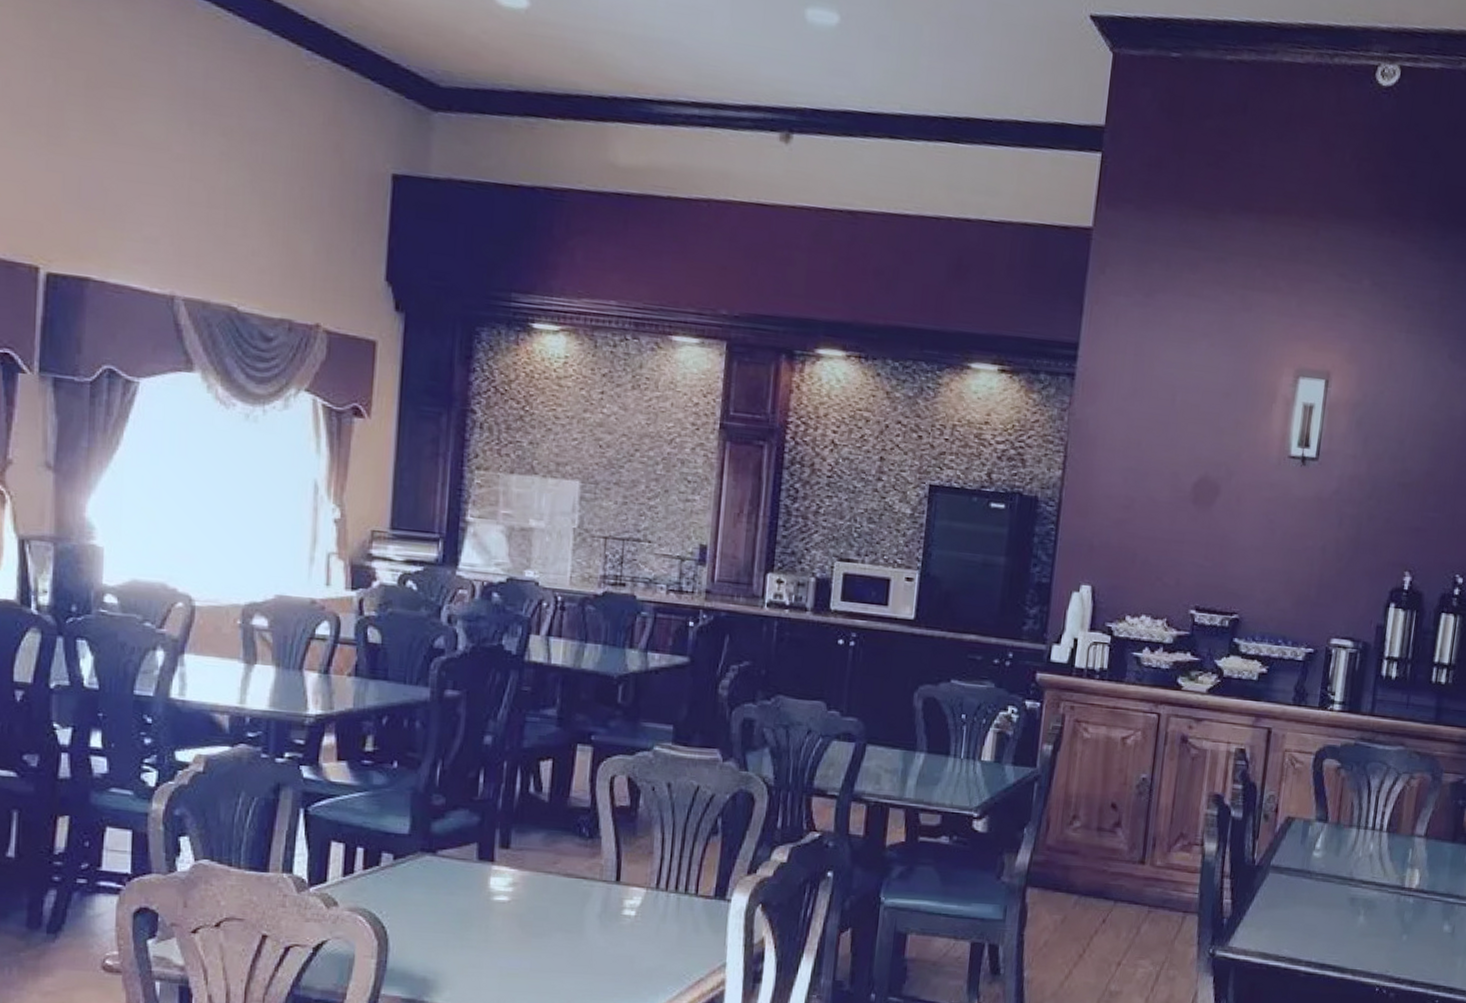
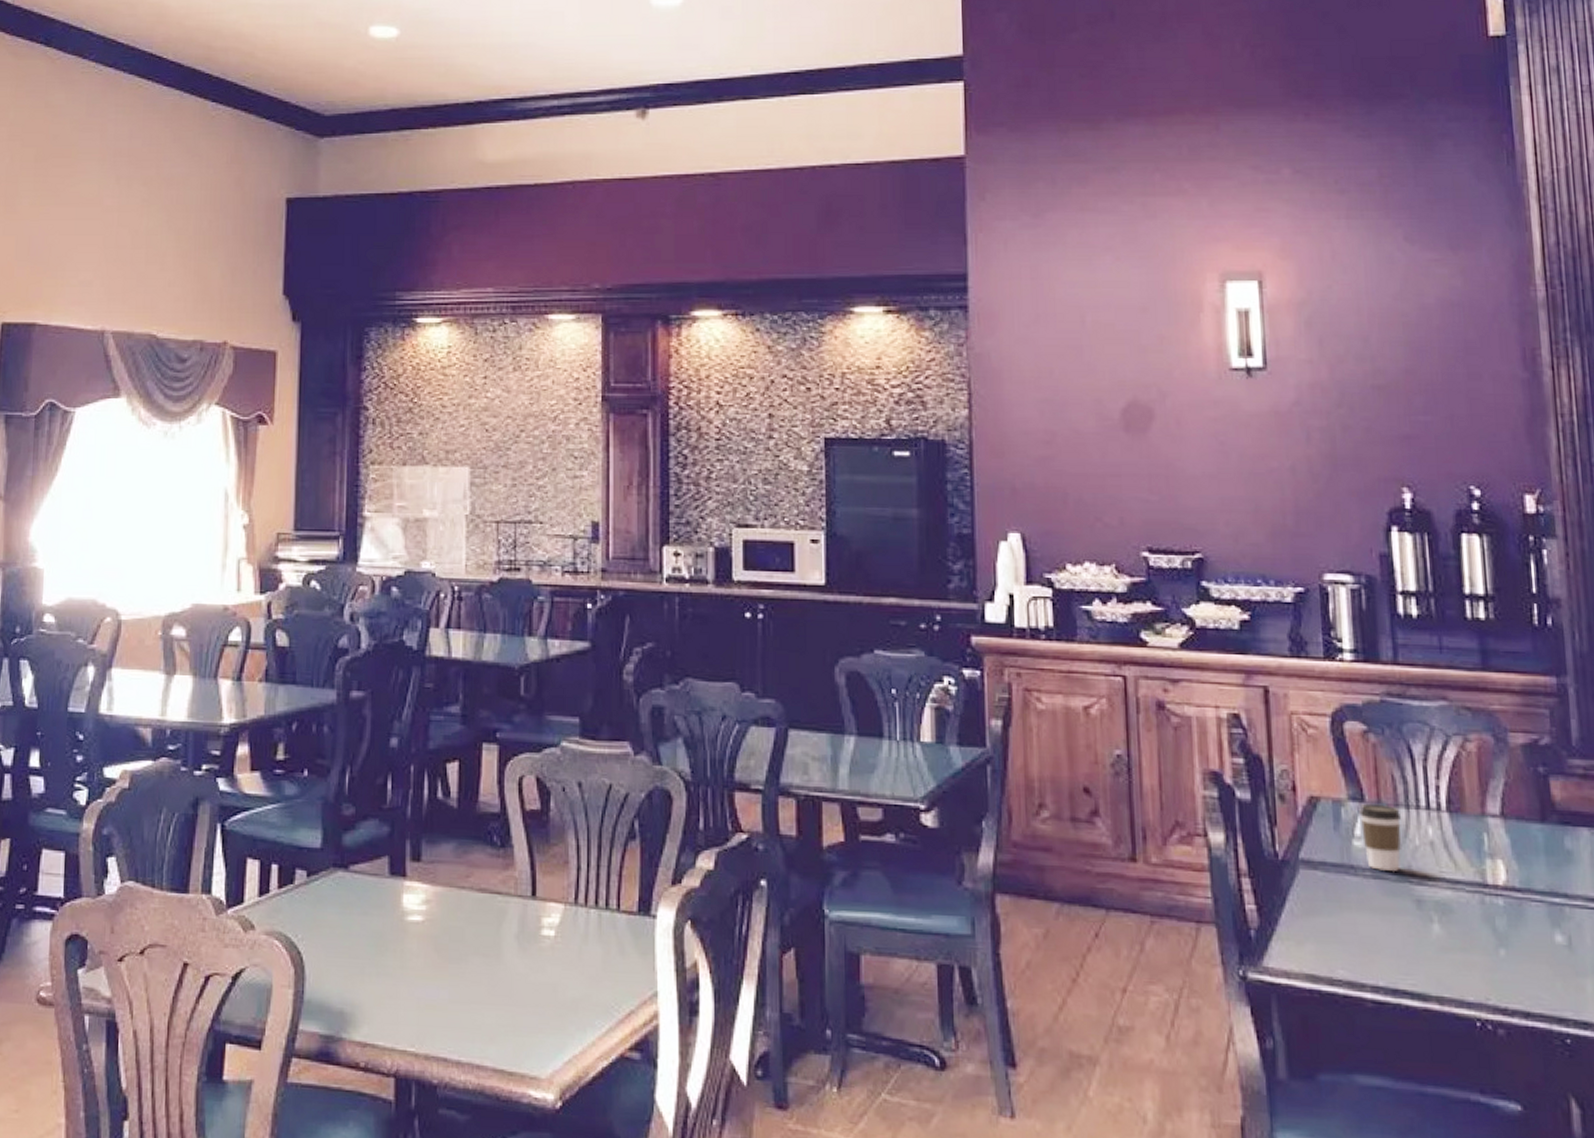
coffee cup: none [1321,824,1353,876] -> present [1359,803,1402,871]

